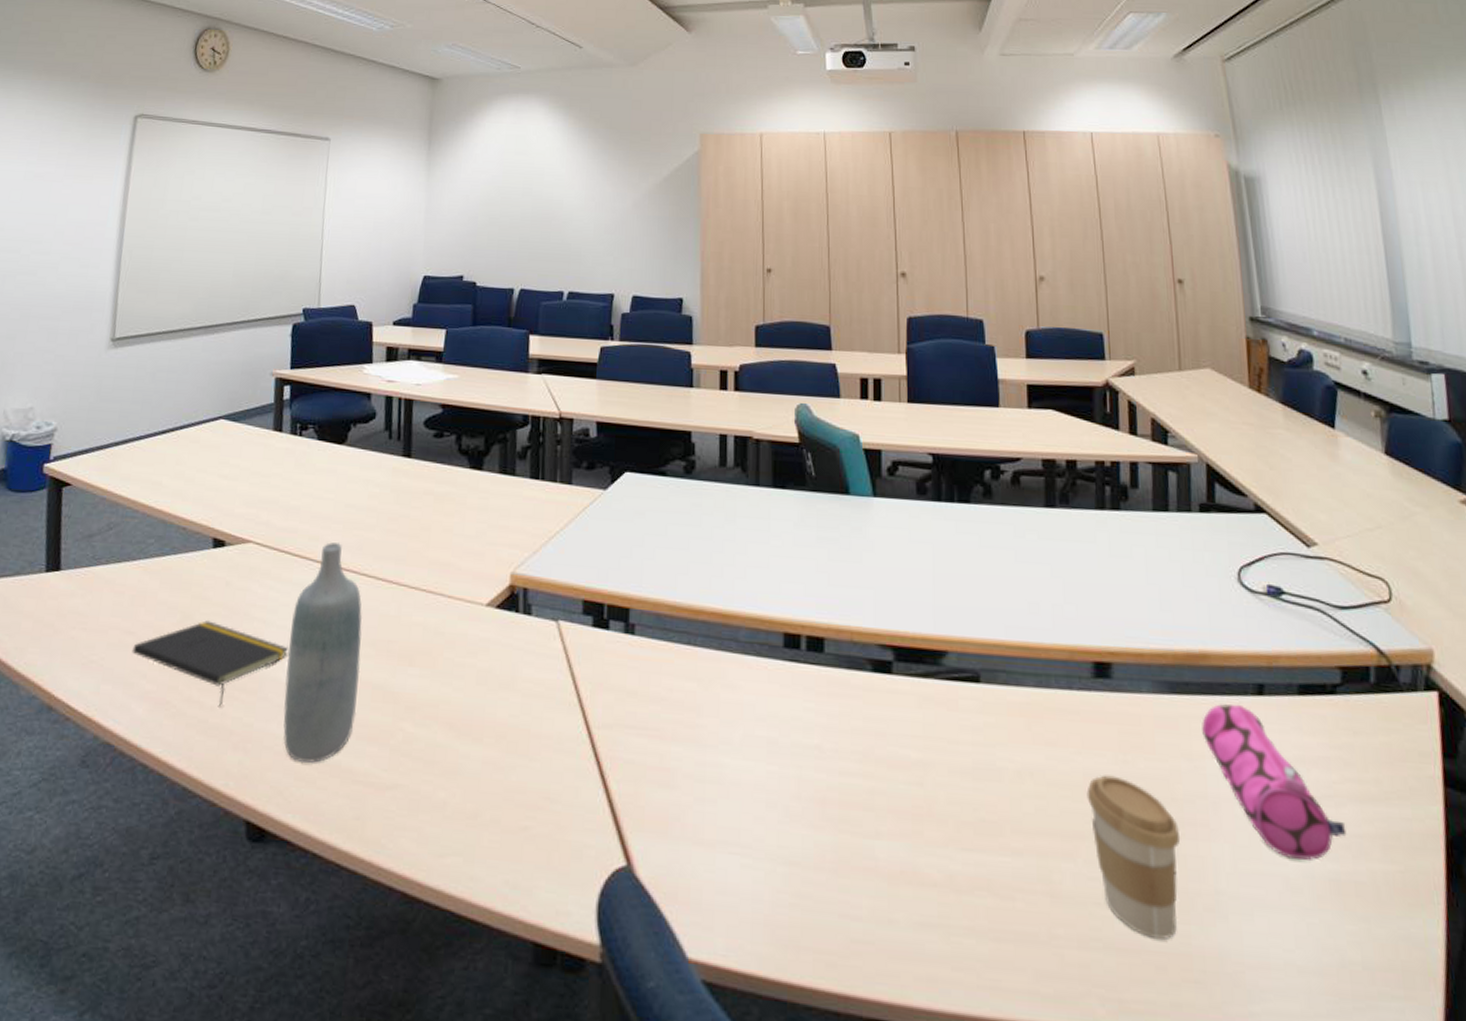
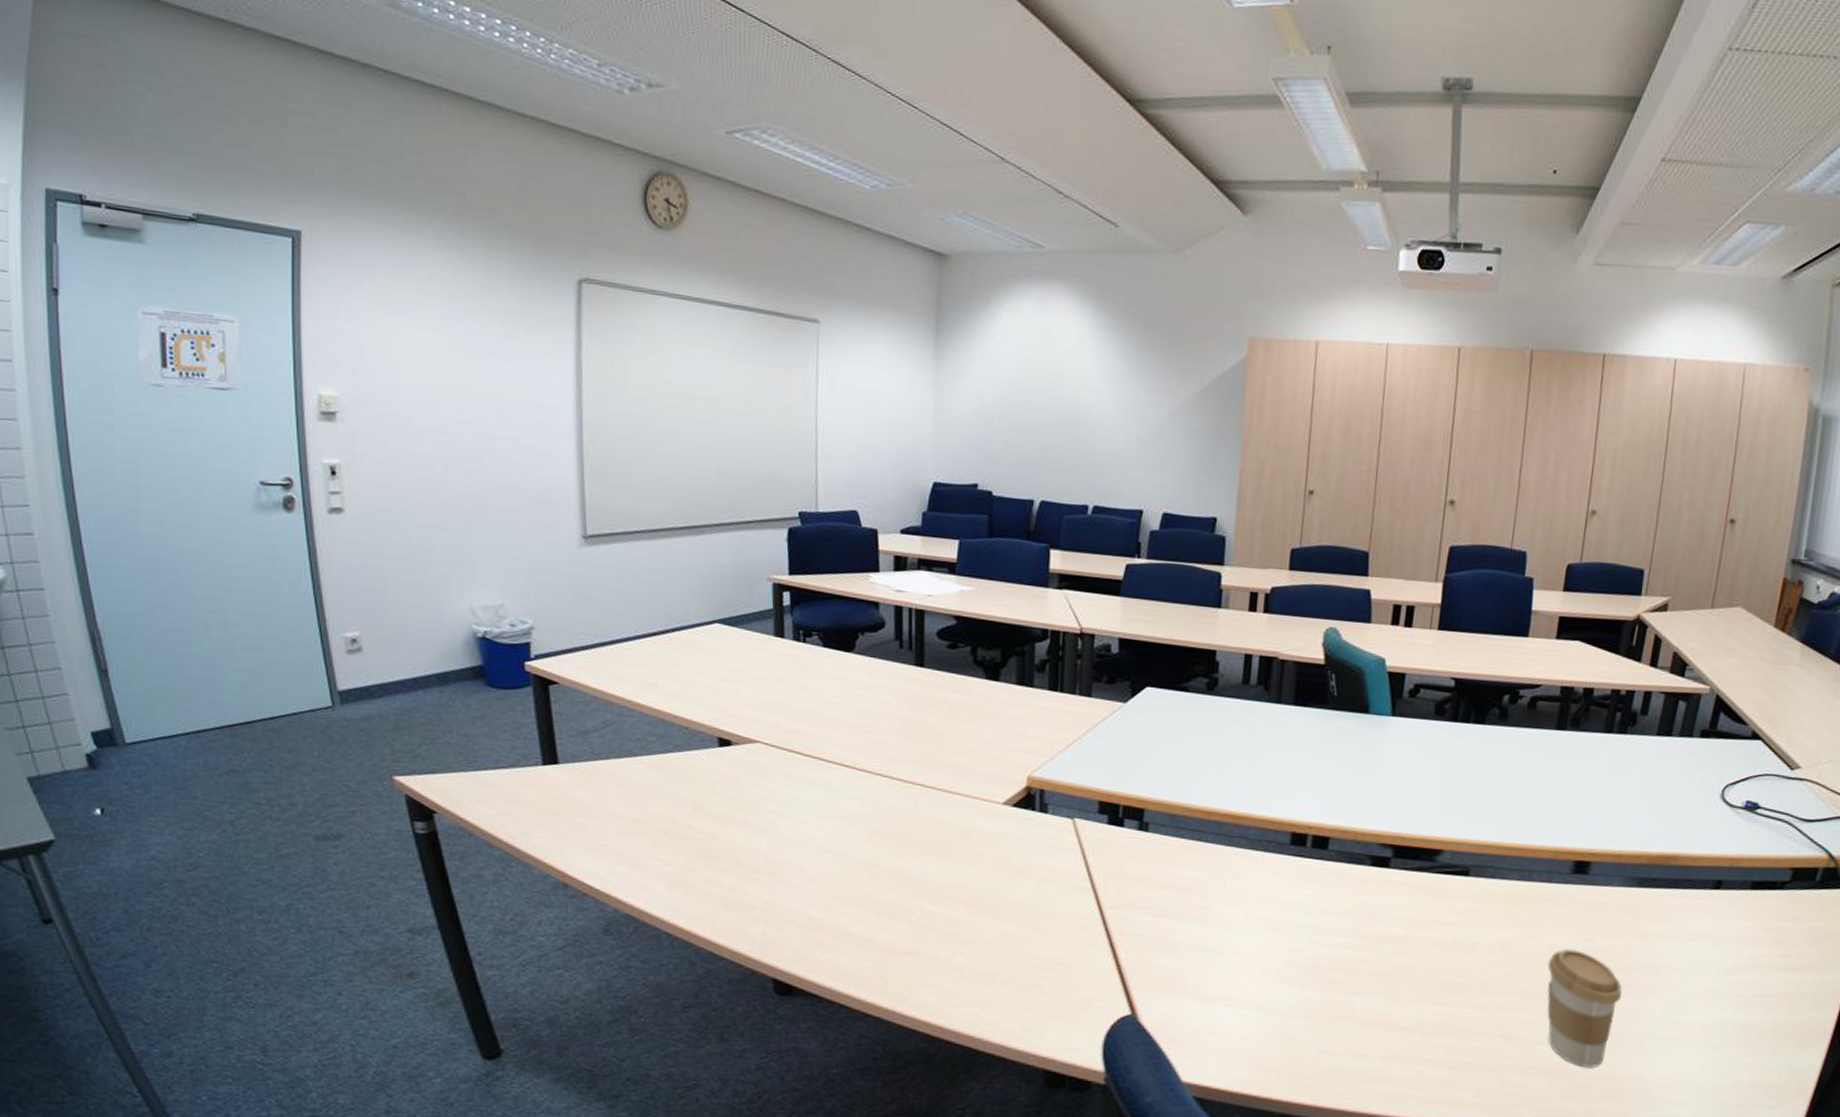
notepad: present [132,620,288,706] -> none [644,812,804,886]
bottle: present [283,542,363,764] -> none [803,744,879,934]
pencil case: present [1202,704,1347,861] -> none [1659,896,1763,1013]

